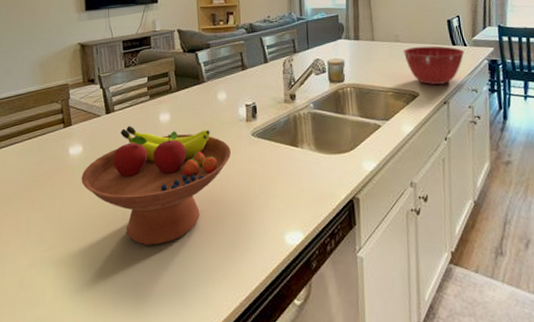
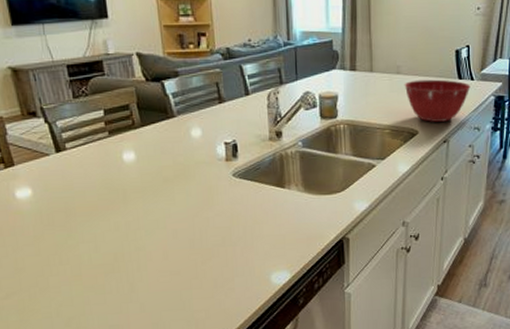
fruit bowl: present [81,126,231,246] -> none [35,166,209,290]

